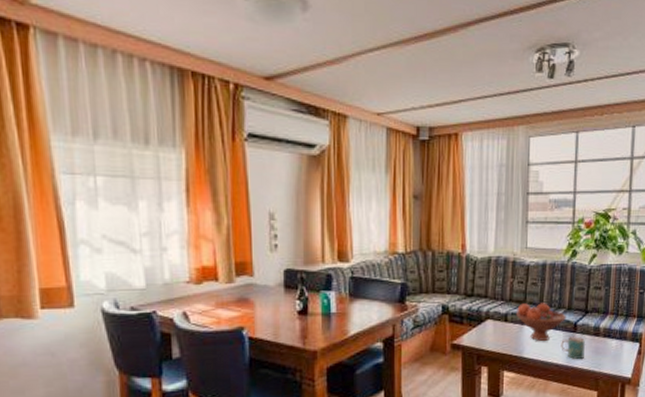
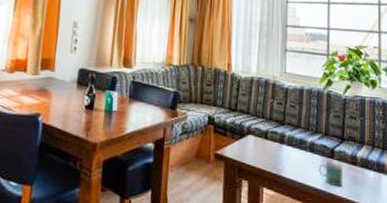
fruit bowl: present [515,303,566,341] -> none [275,123,323,163]

